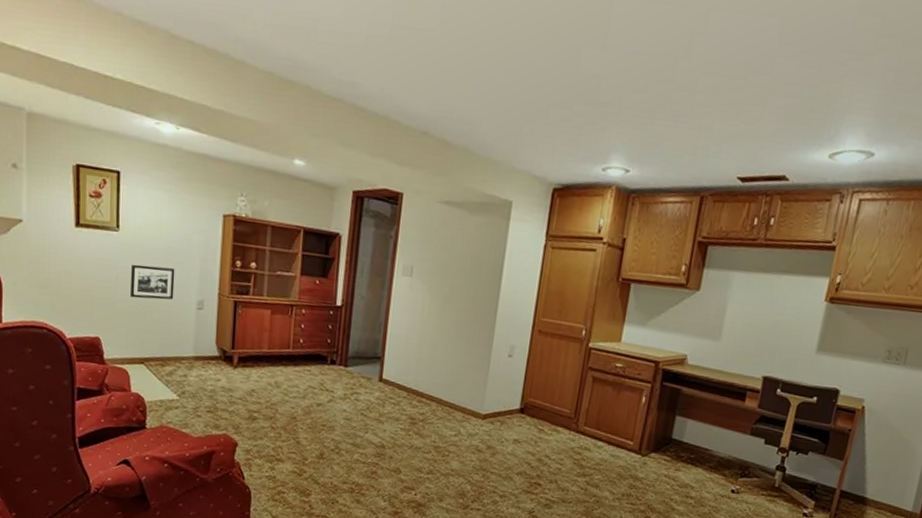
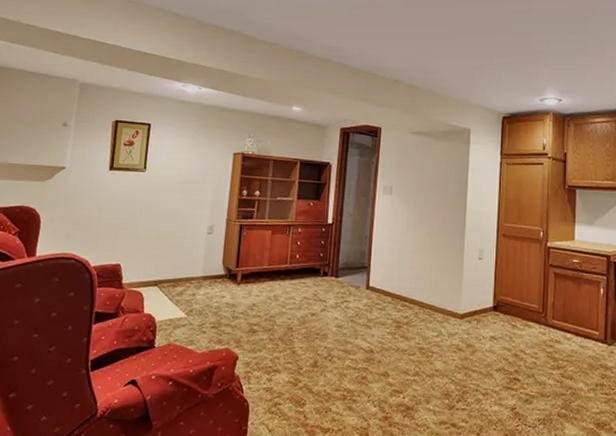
picture frame: present [131,264,175,300] -> none [151,198,191,228]

